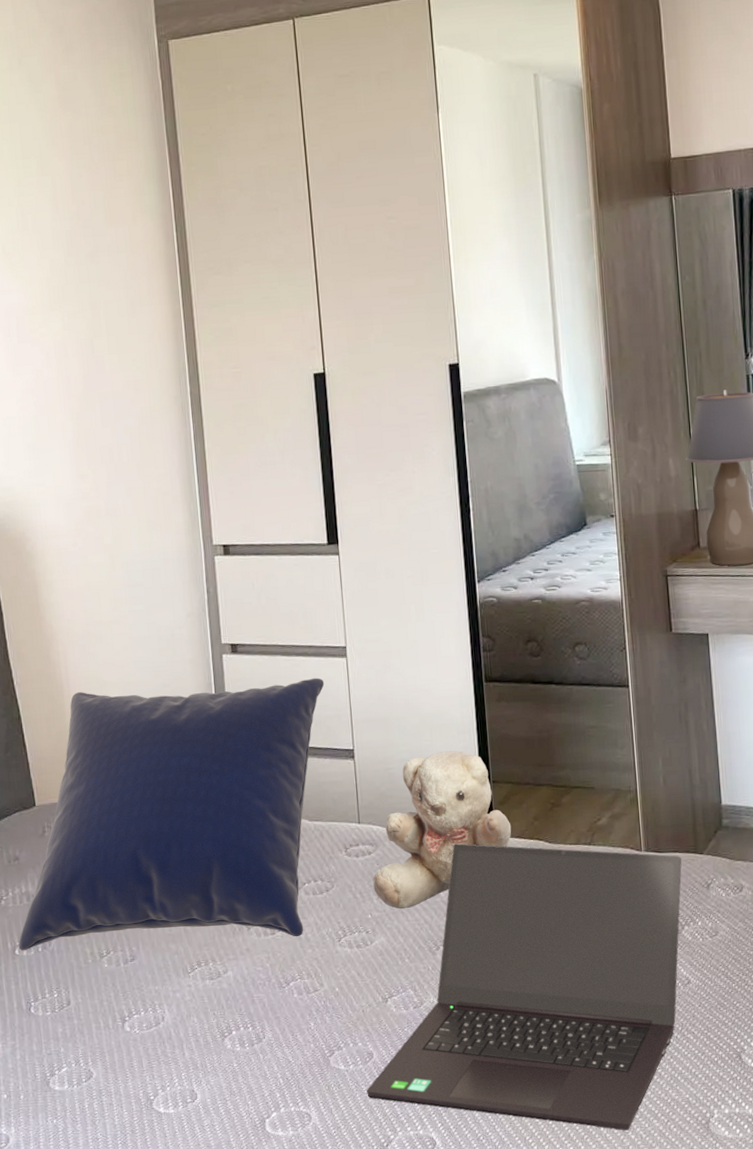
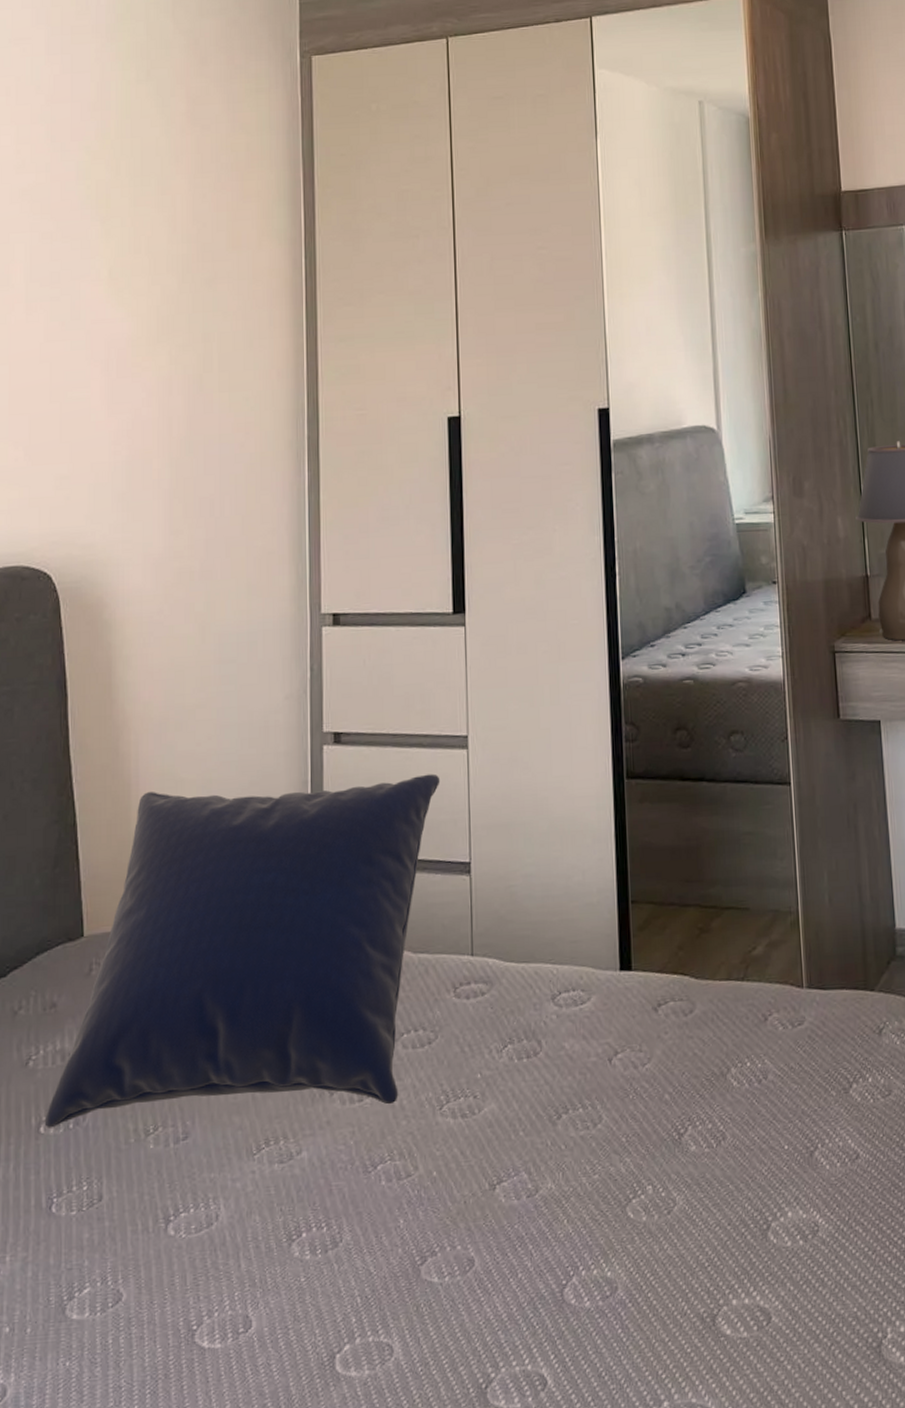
laptop: present [366,843,682,1131] -> none [464,980,850,1360]
teddy bear: present [373,751,512,909] -> none [485,863,652,1065]

